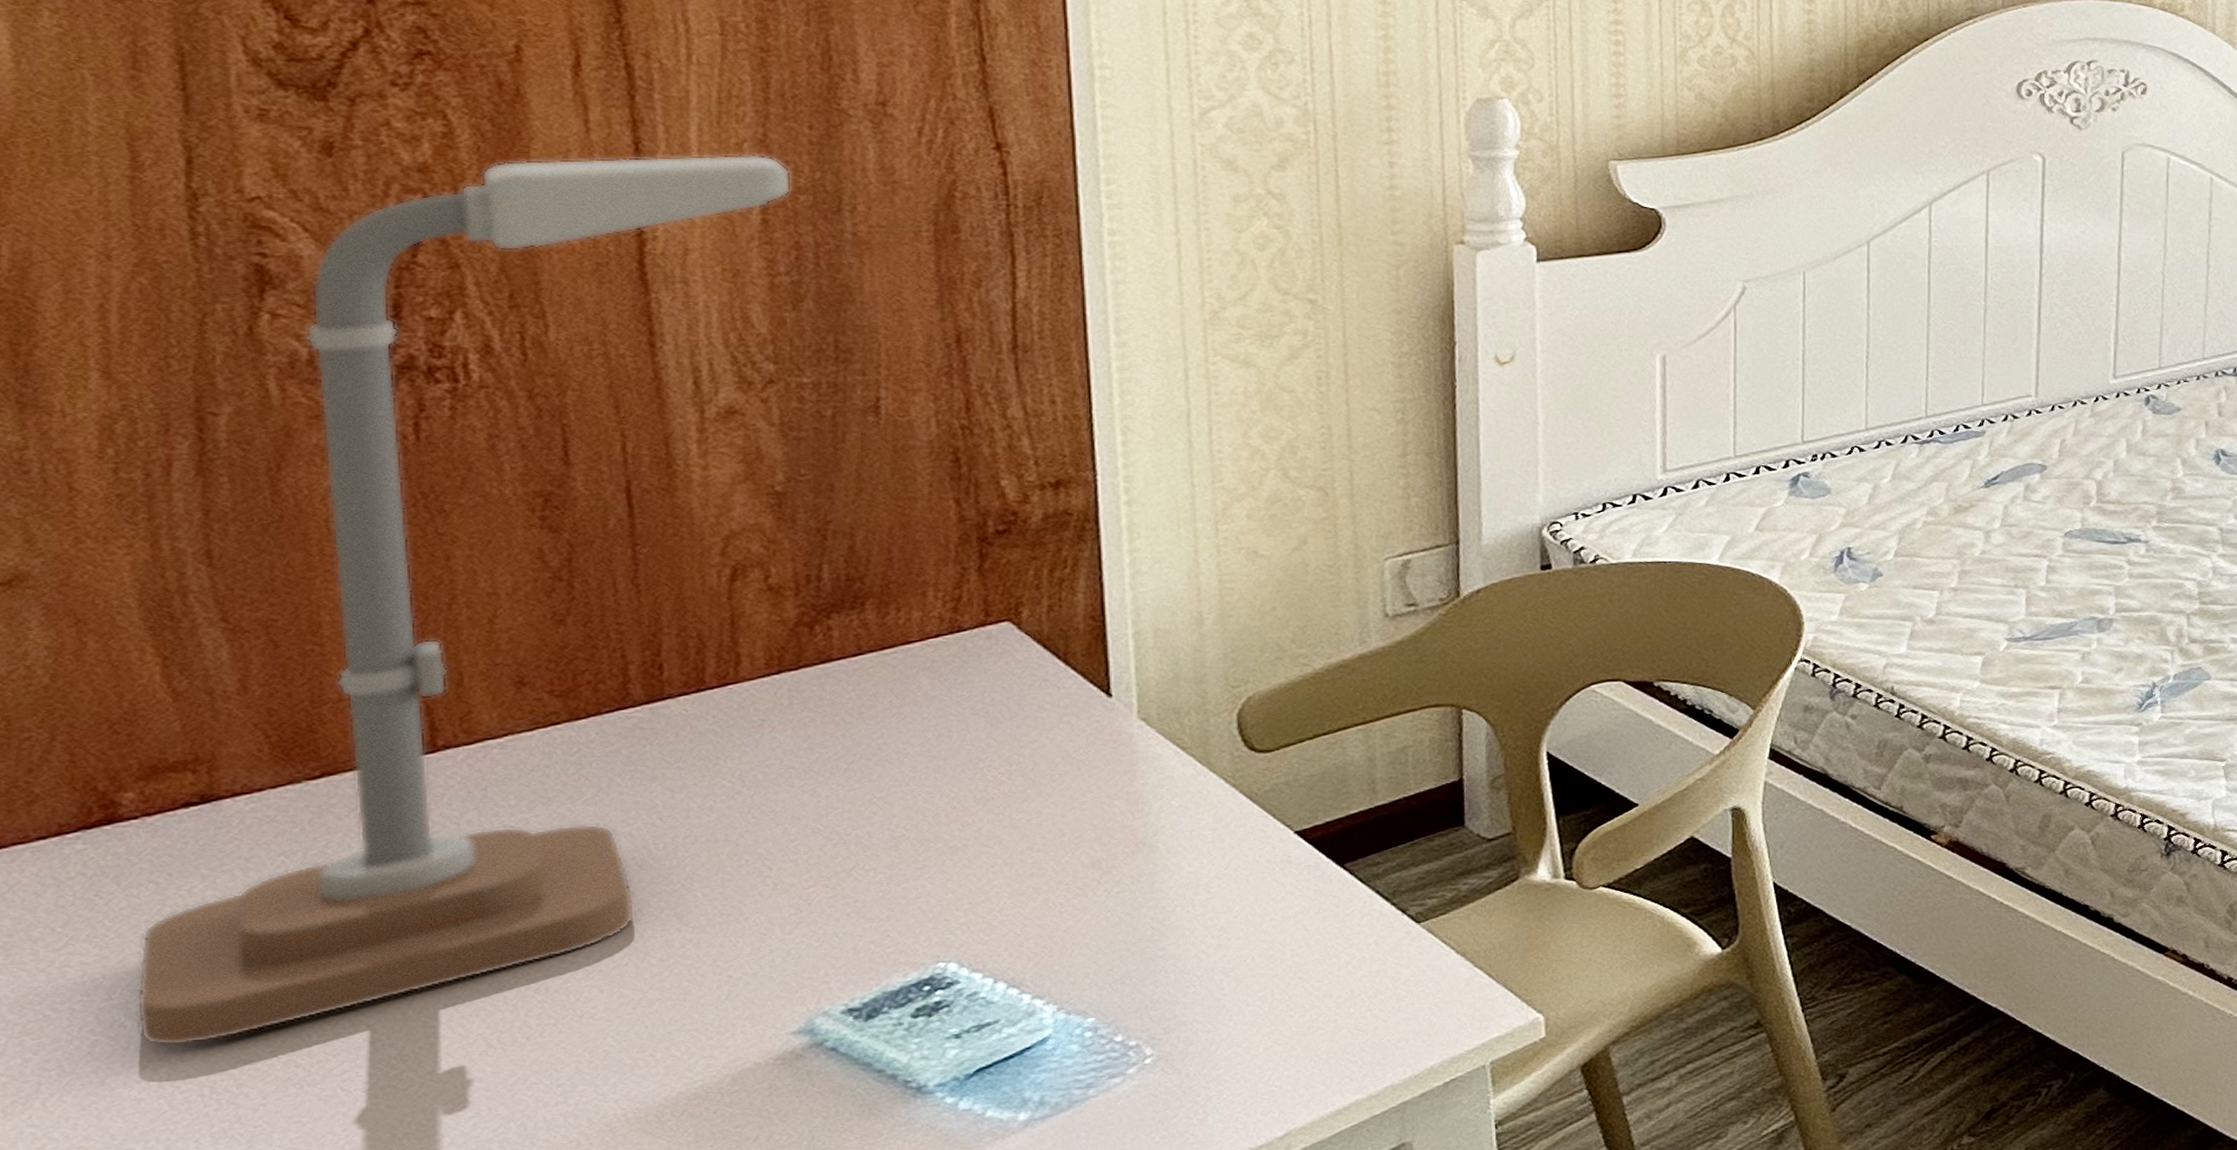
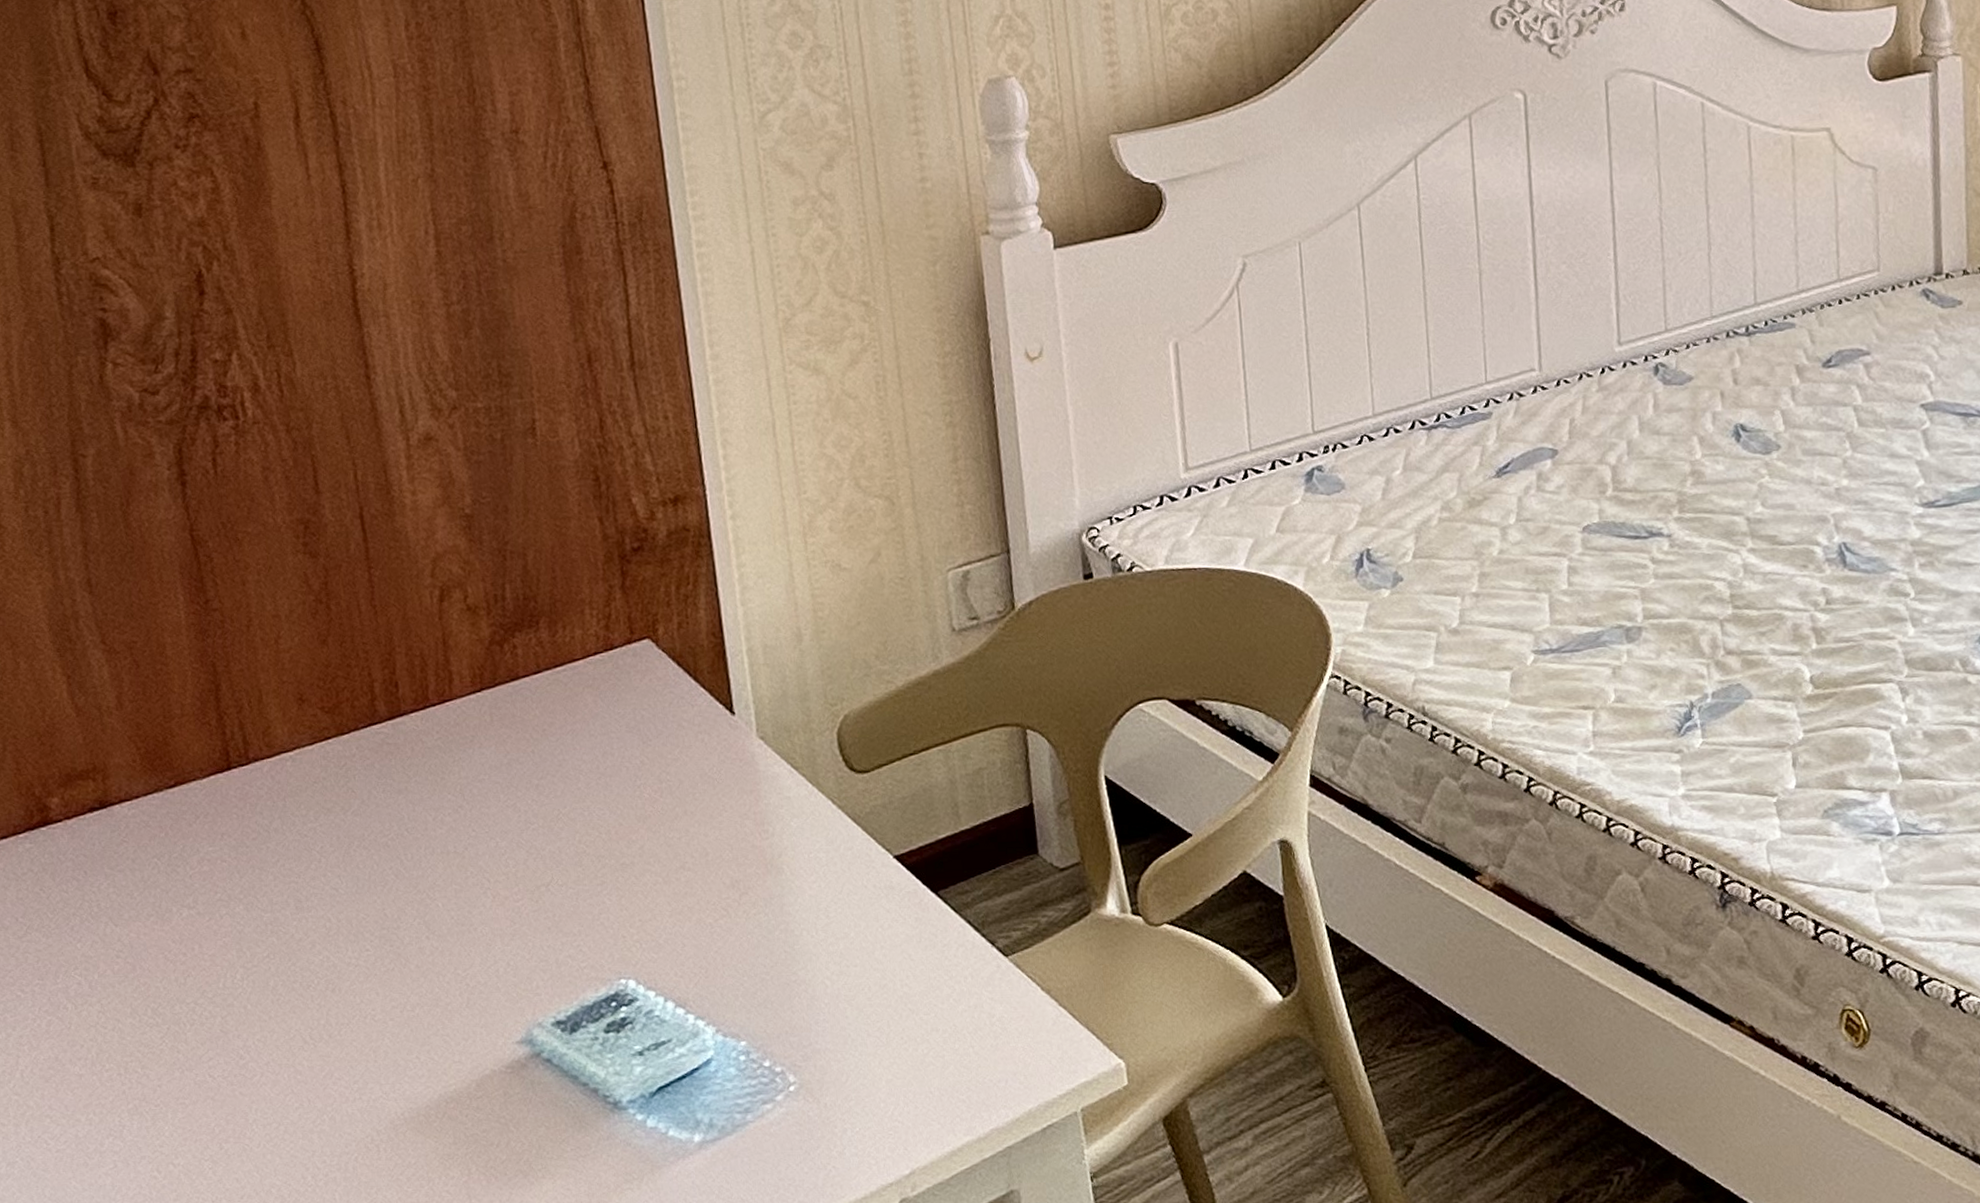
desk lamp: present [136,154,791,1047] -> none [71,189,456,1029]

